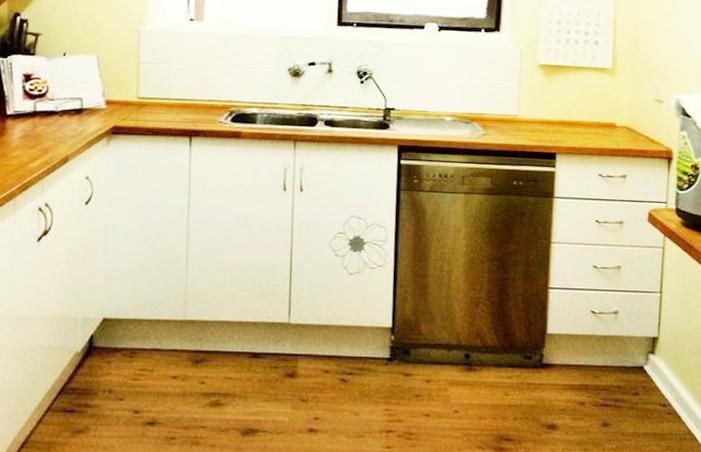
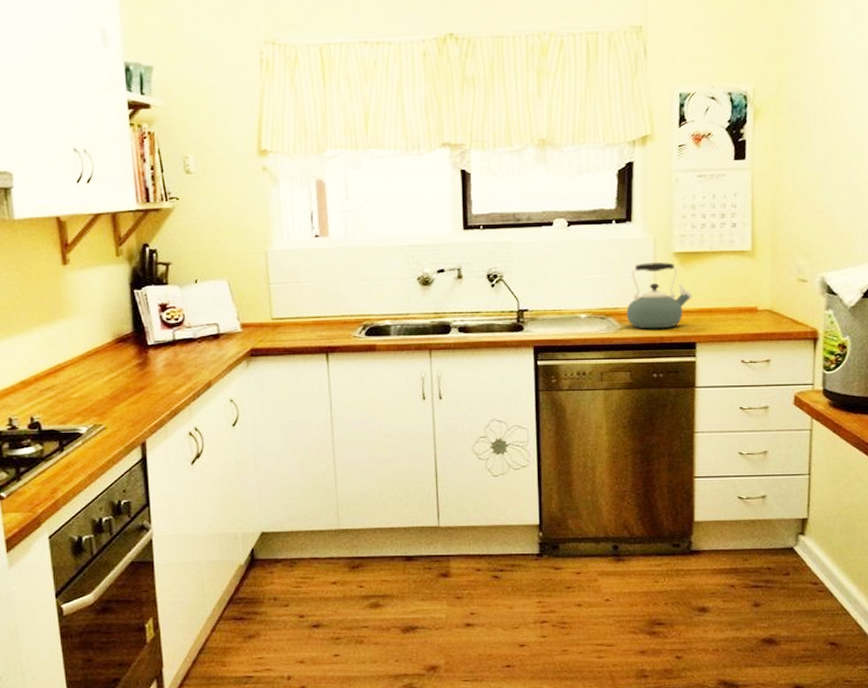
kettle: none [490,71,555,138] -> present [626,261,693,329]

